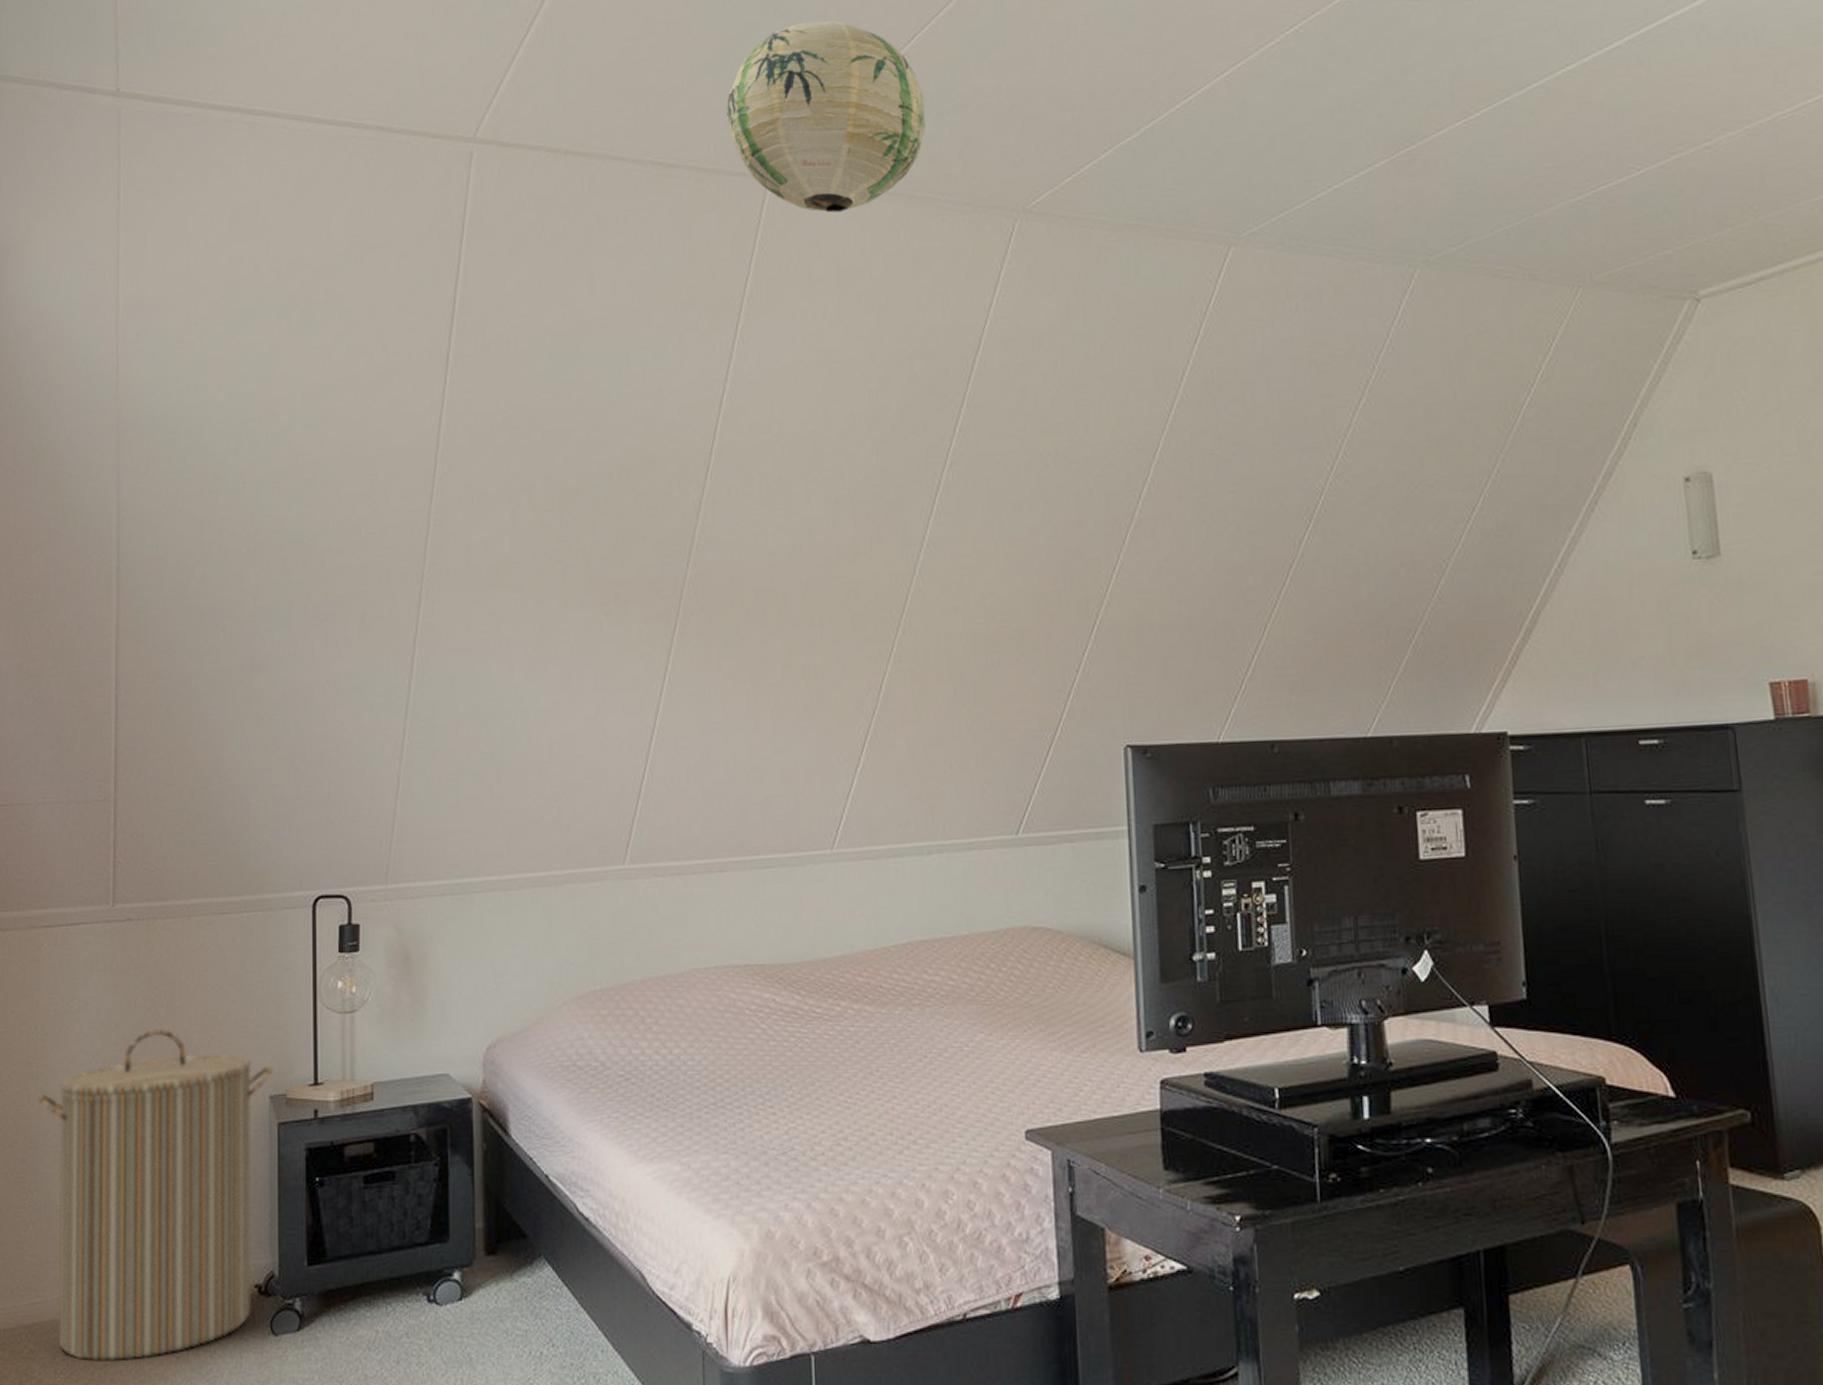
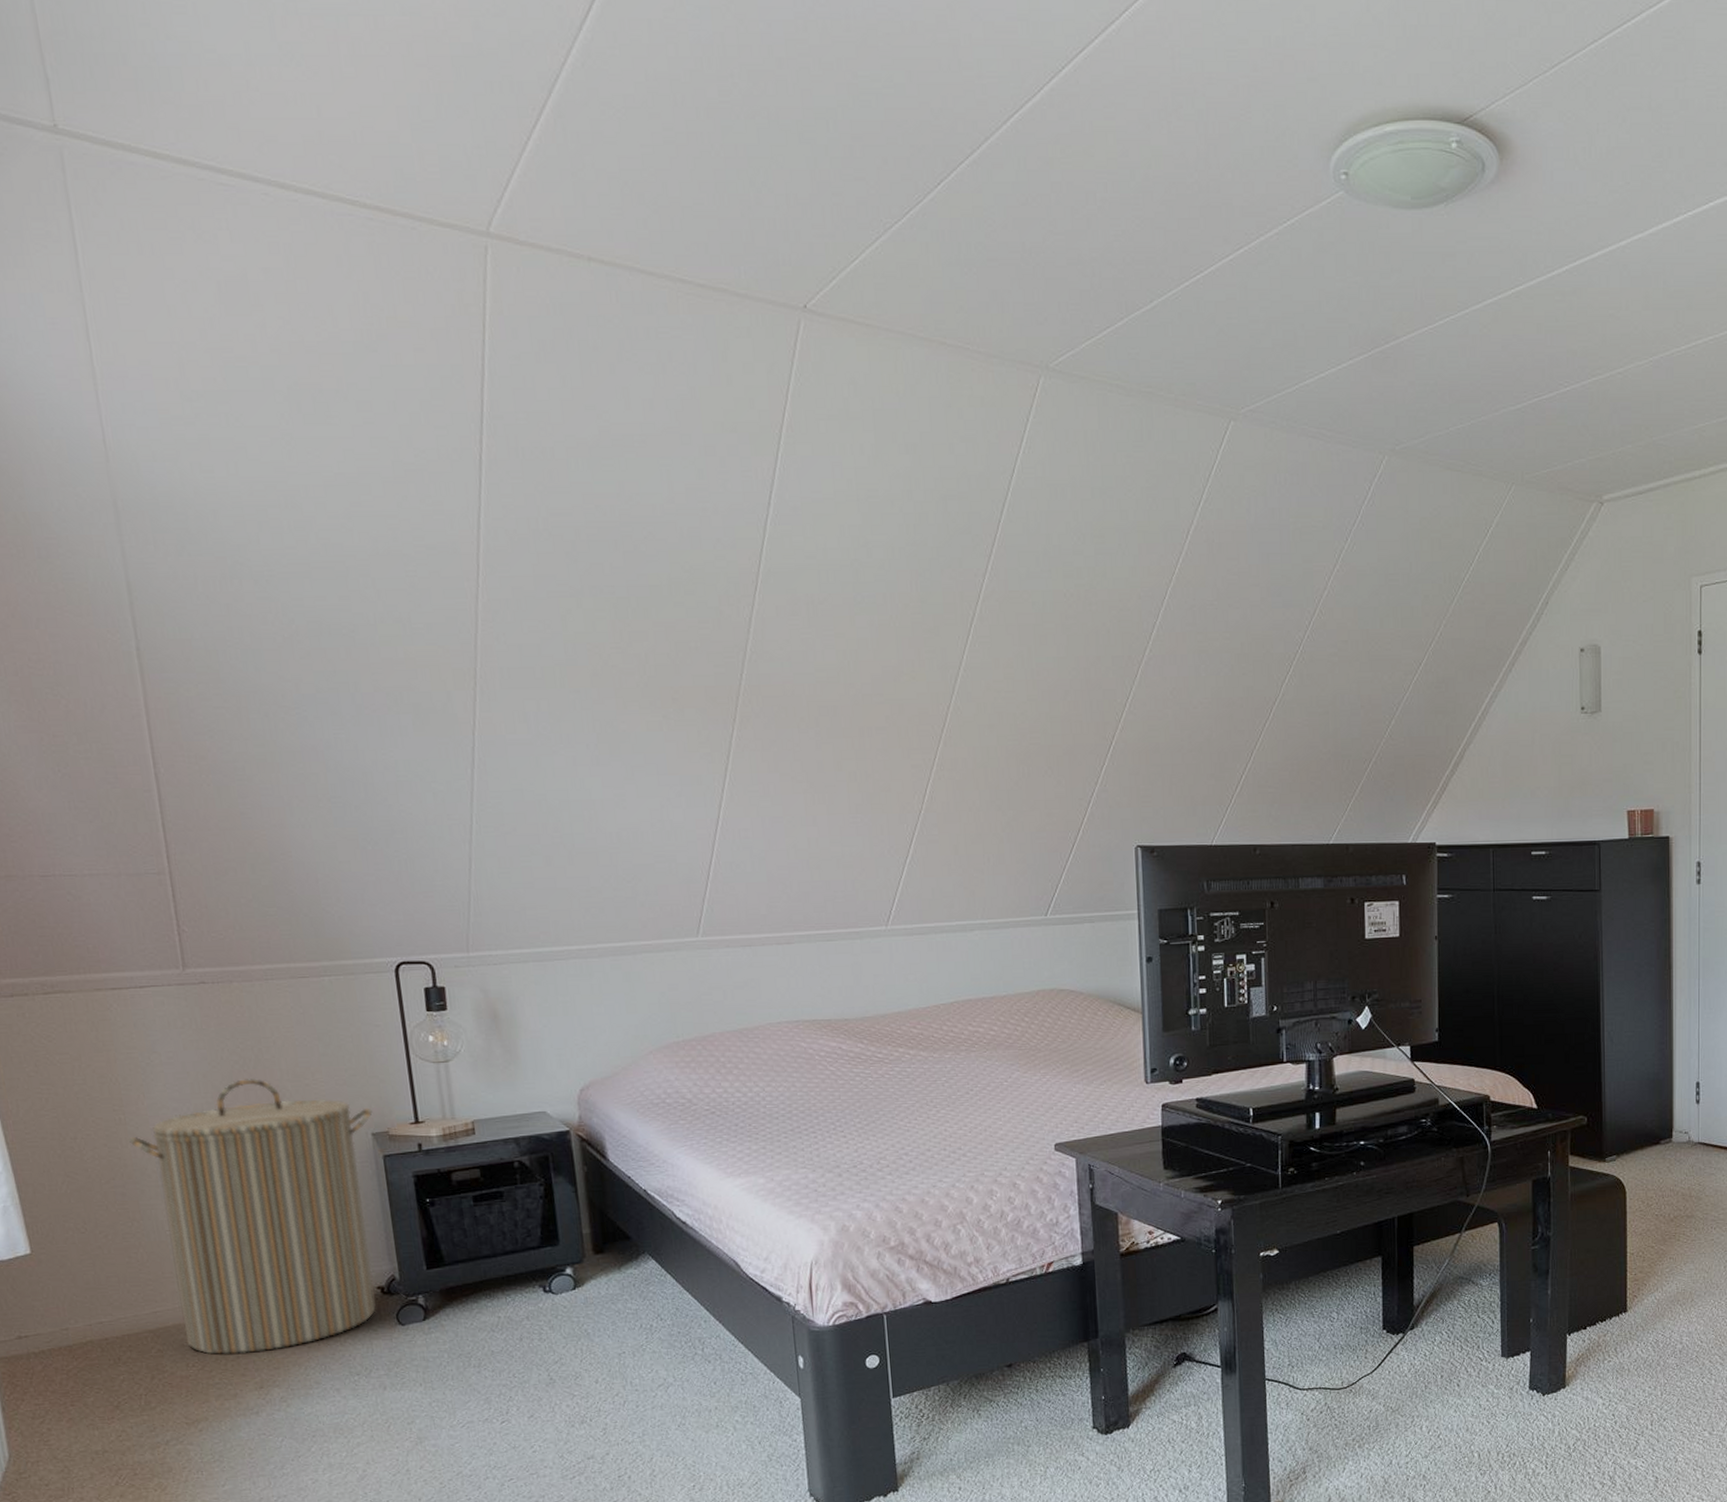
paper lantern: present [726,20,925,213] -> none [755,152,954,351]

